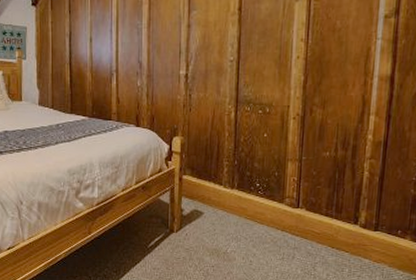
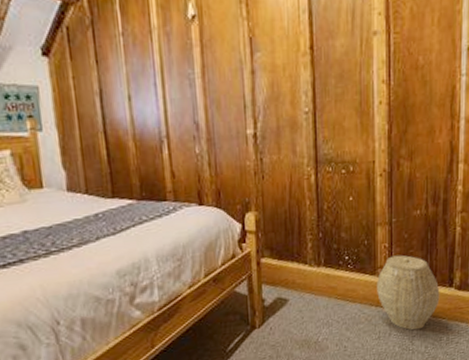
woven basket: none [284,189,345,258] -> present [377,255,440,330]

